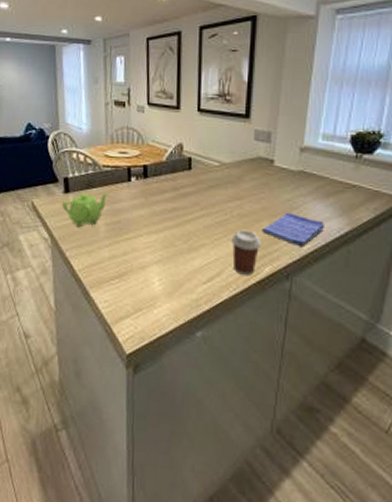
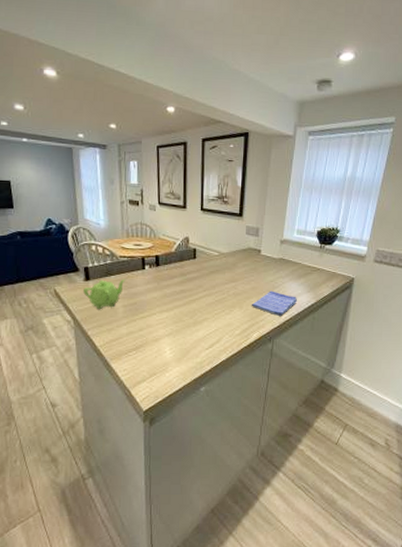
coffee cup: present [231,229,261,276] -> none [228,305,251,341]

